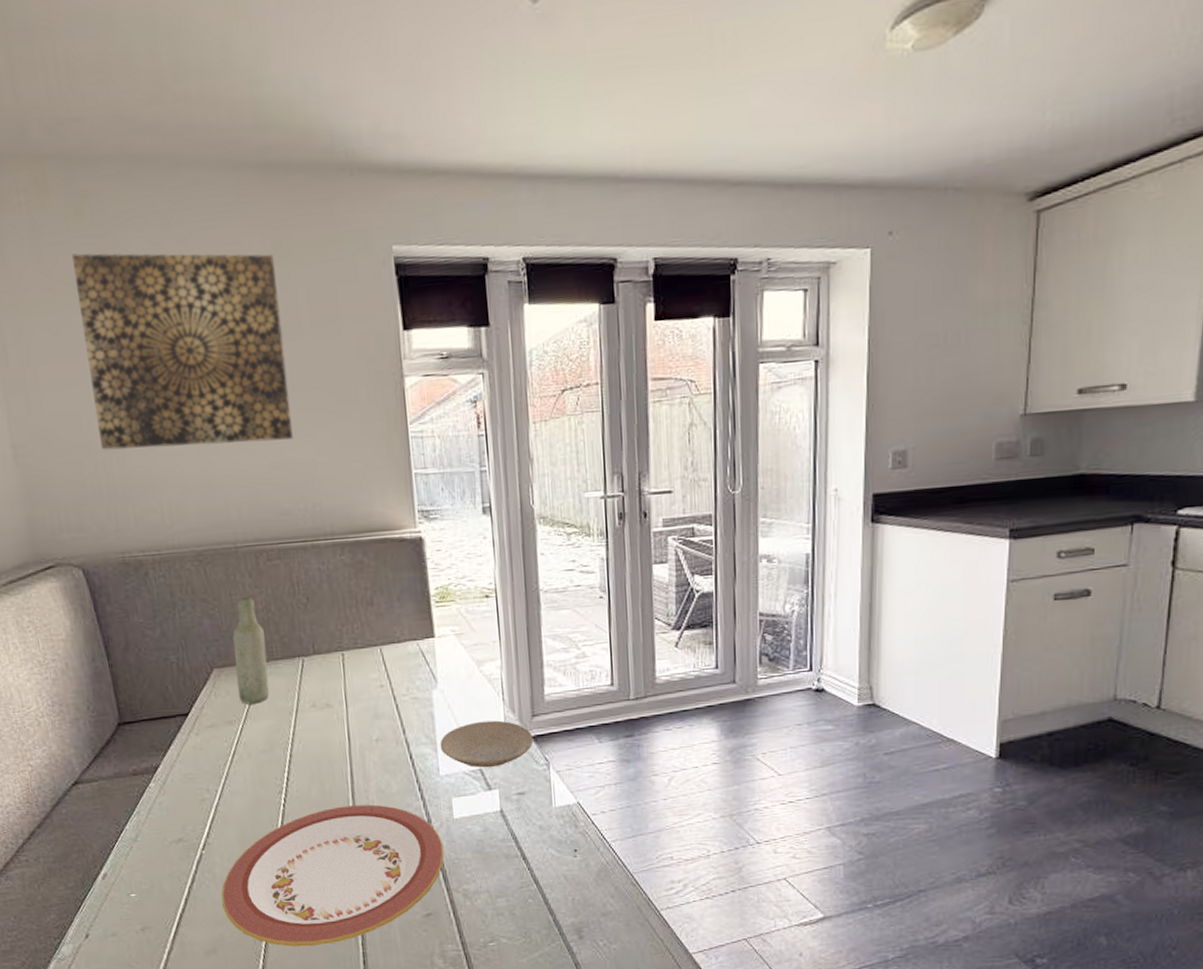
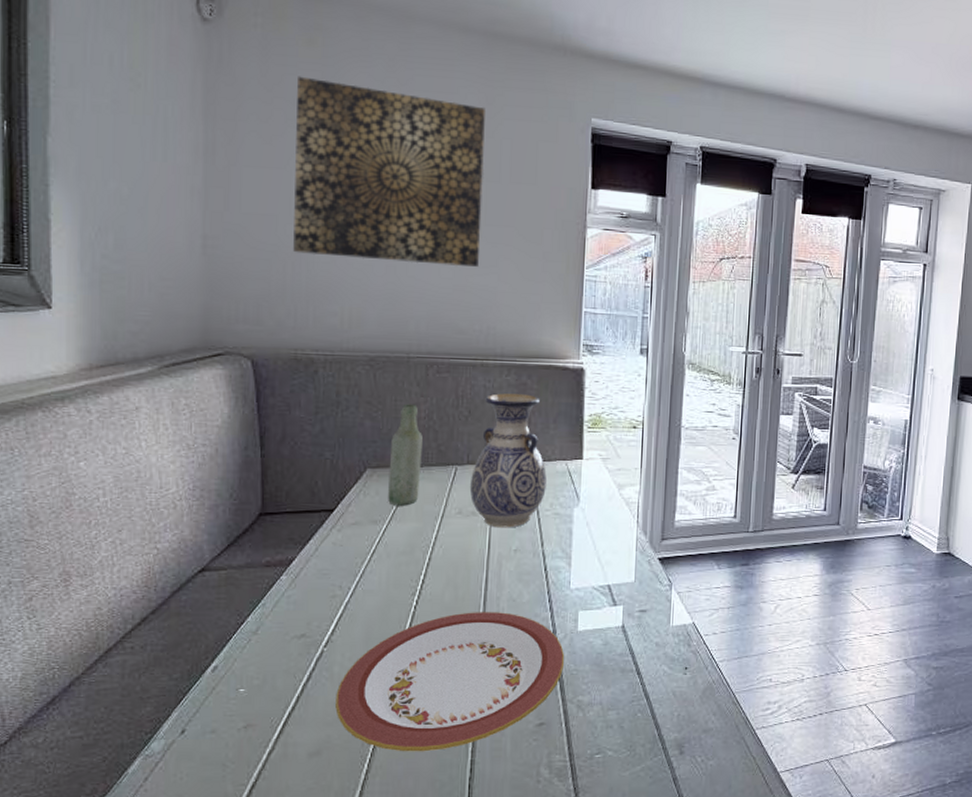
vase: none [319,573,400,718] -> present [469,393,547,528]
plate: present [440,720,534,768] -> none [574,540,660,585]

